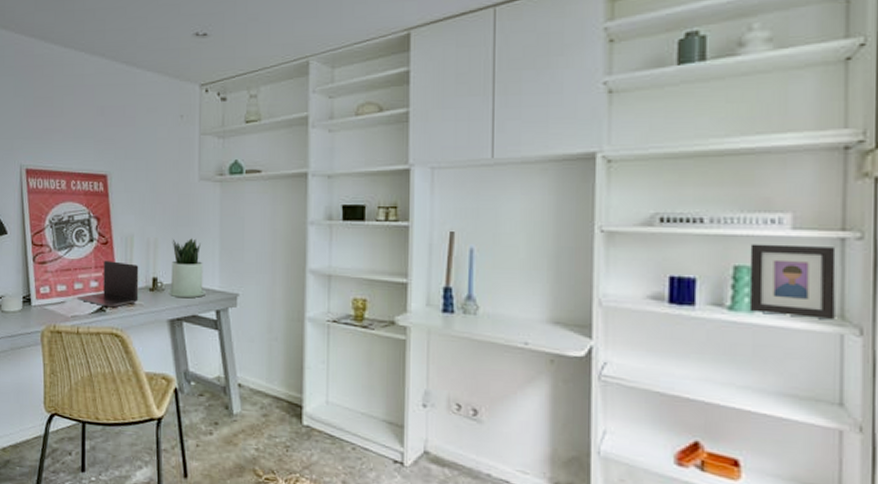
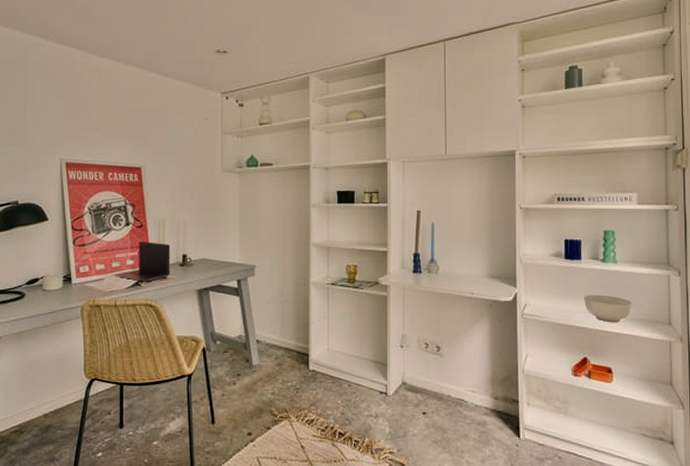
planter: present [167,238,206,299] -> none [195,220,228,271]
bowl: none [696,355,777,396] -> present [583,295,632,322]
picture frame: present [749,244,836,321] -> none [613,215,664,266]

